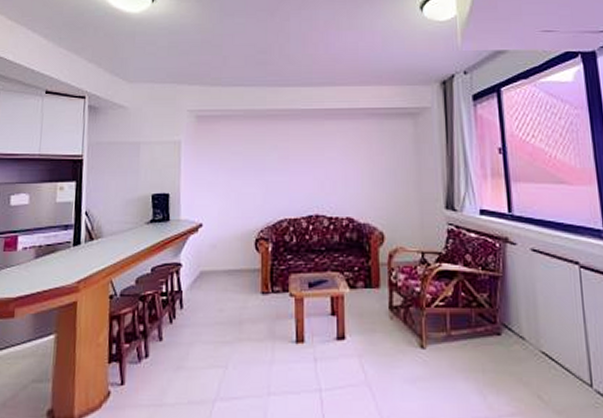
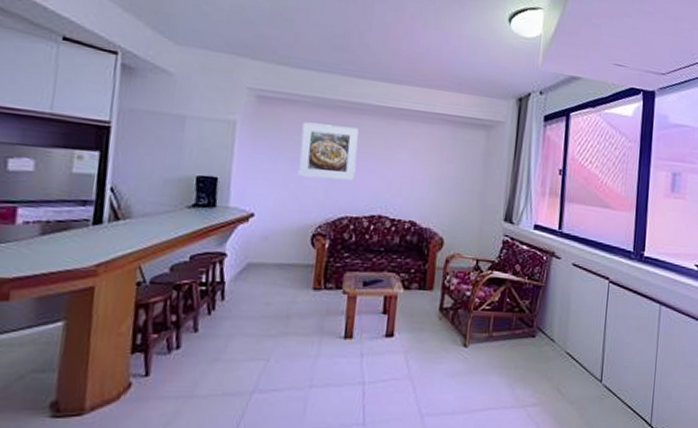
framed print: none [237,133,289,185] -> present [298,122,359,181]

